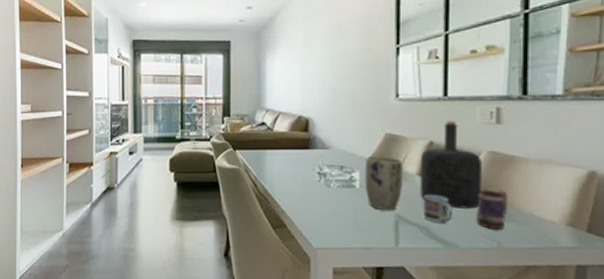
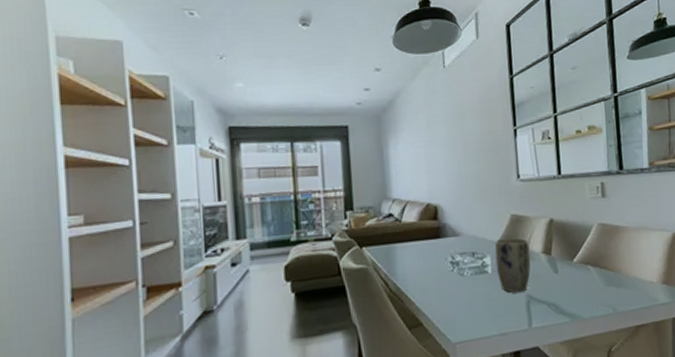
bottle: present [420,121,482,209] -> none [544,197,596,281]
cup: present [423,194,453,223] -> none [549,270,576,298]
mug: present [476,189,509,229] -> none [594,258,618,297]

